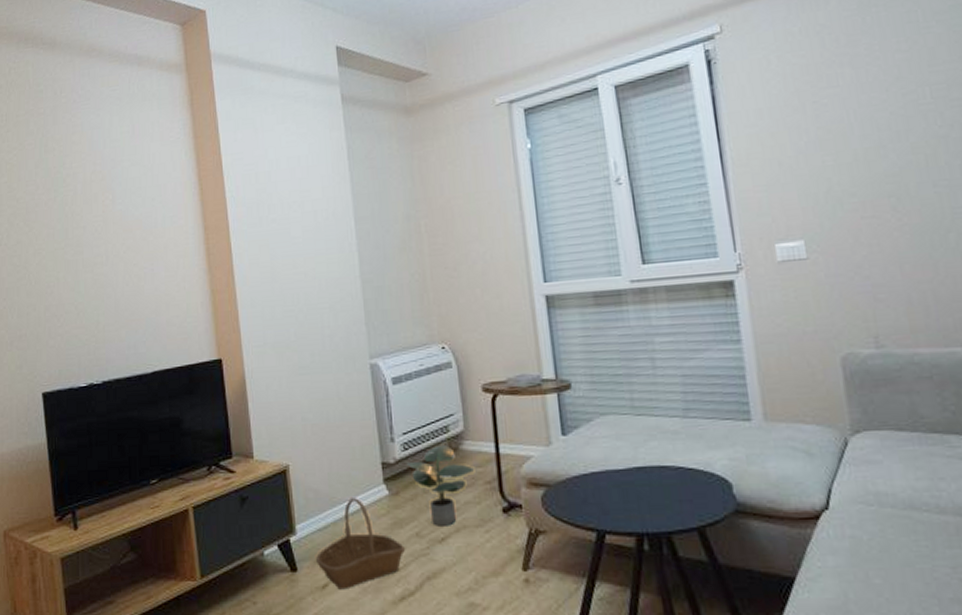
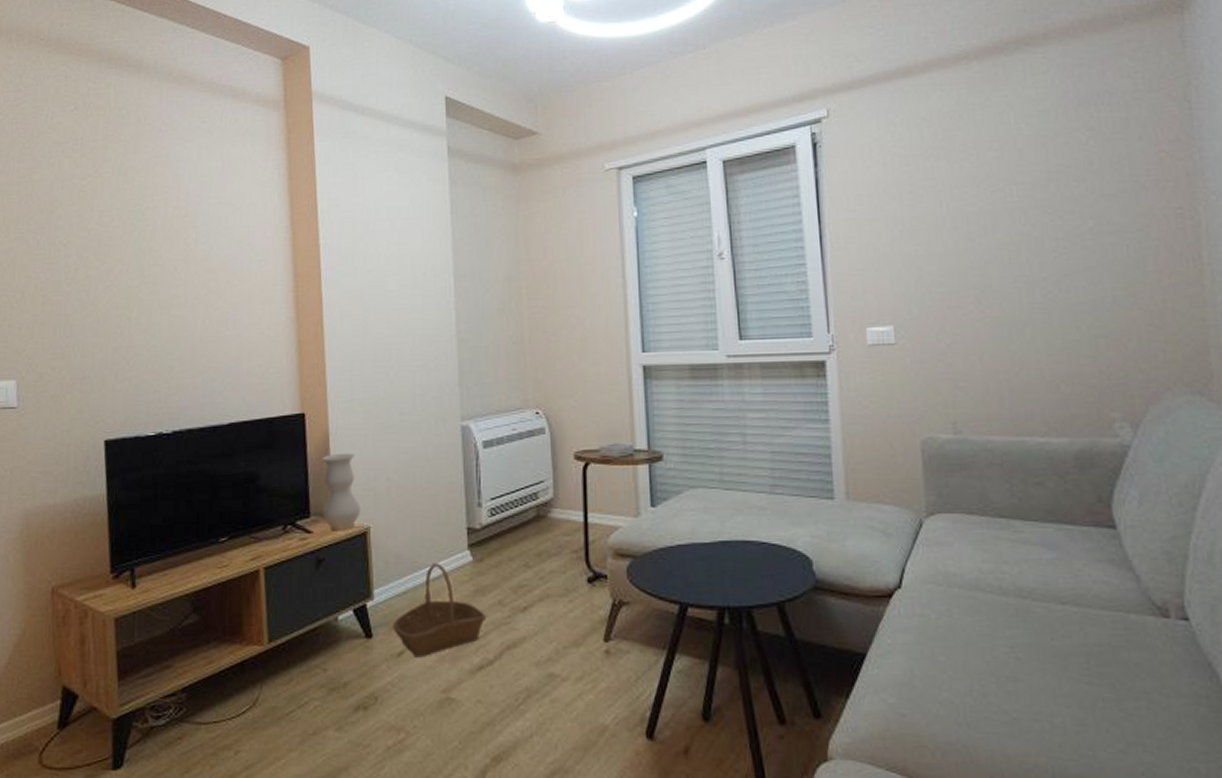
vase: none [240,394,280,471] -> present [322,452,362,531]
potted plant: present [406,445,475,526] -> none [492,512,562,595]

